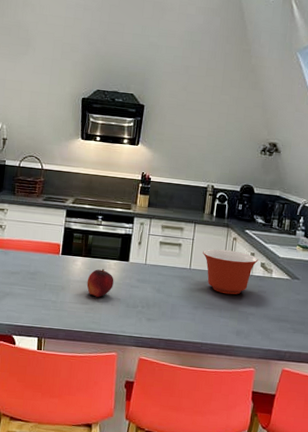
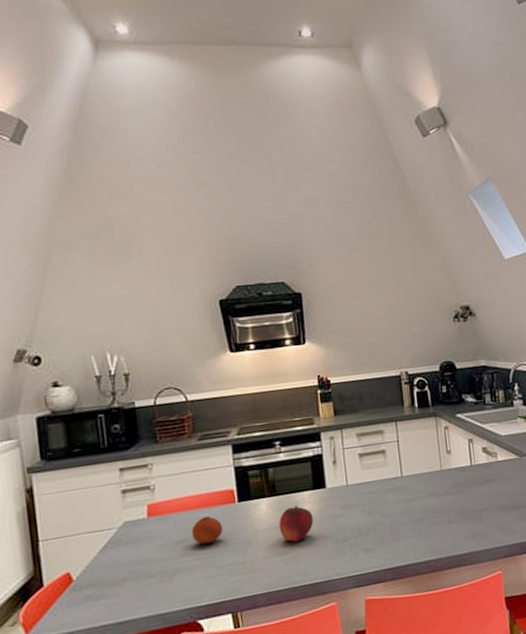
fruit: none [23,258,46,280] -> present [191,515,223,545]
mixing bowl: present [203,249,258,295] -> none [412,441,478,496]

